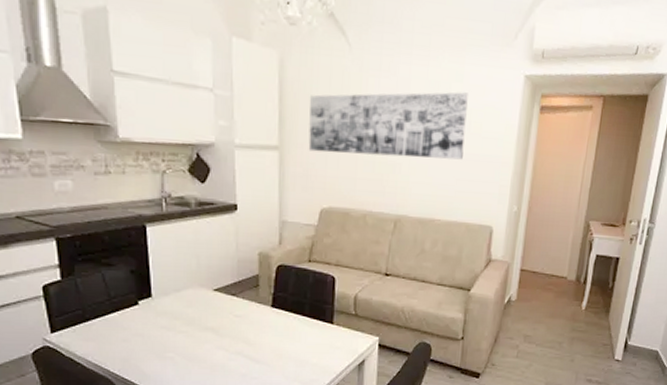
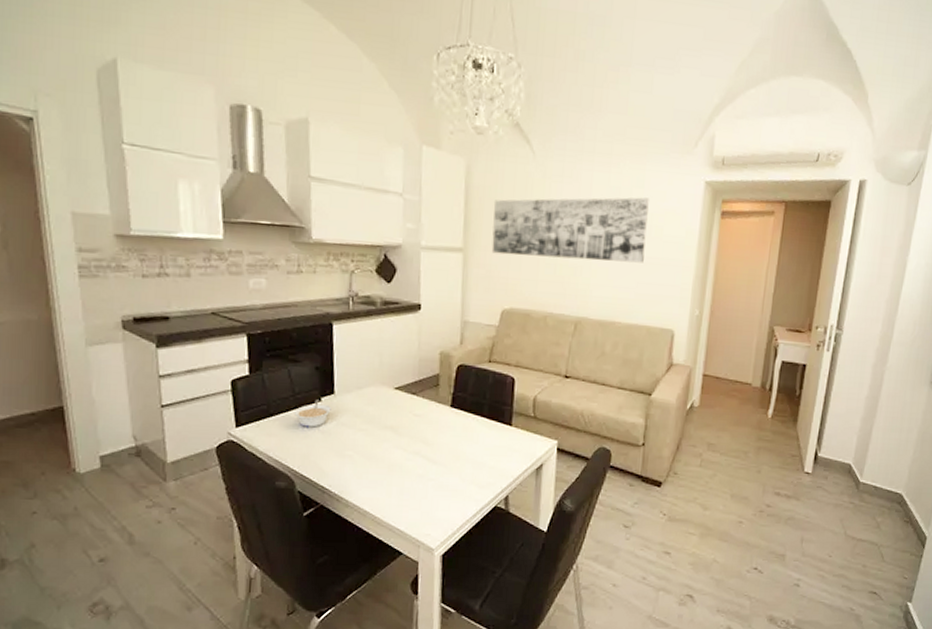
legume: none [110,303,149,331] -> present [293,399,331,428]

